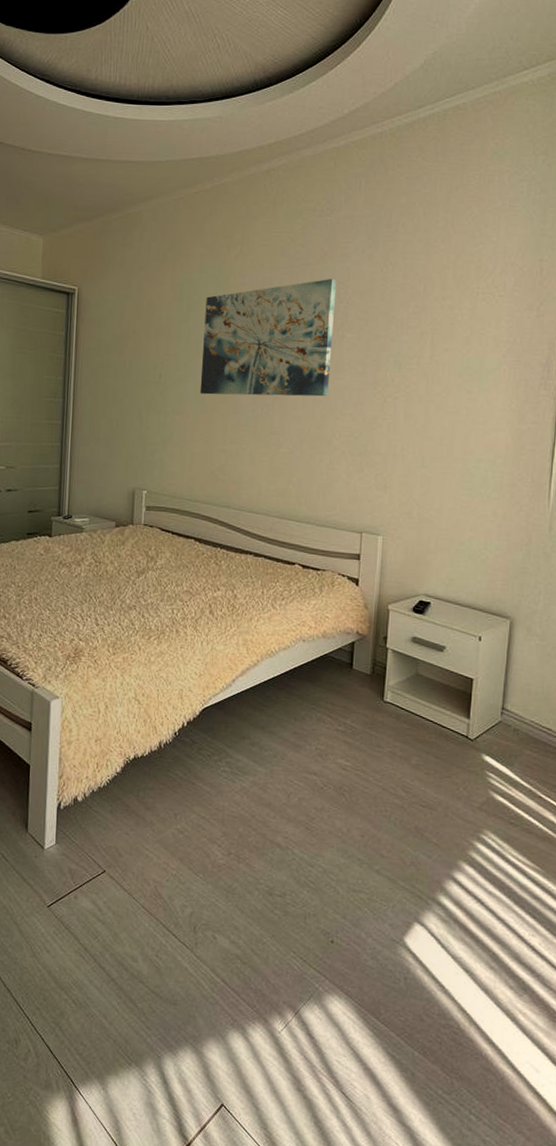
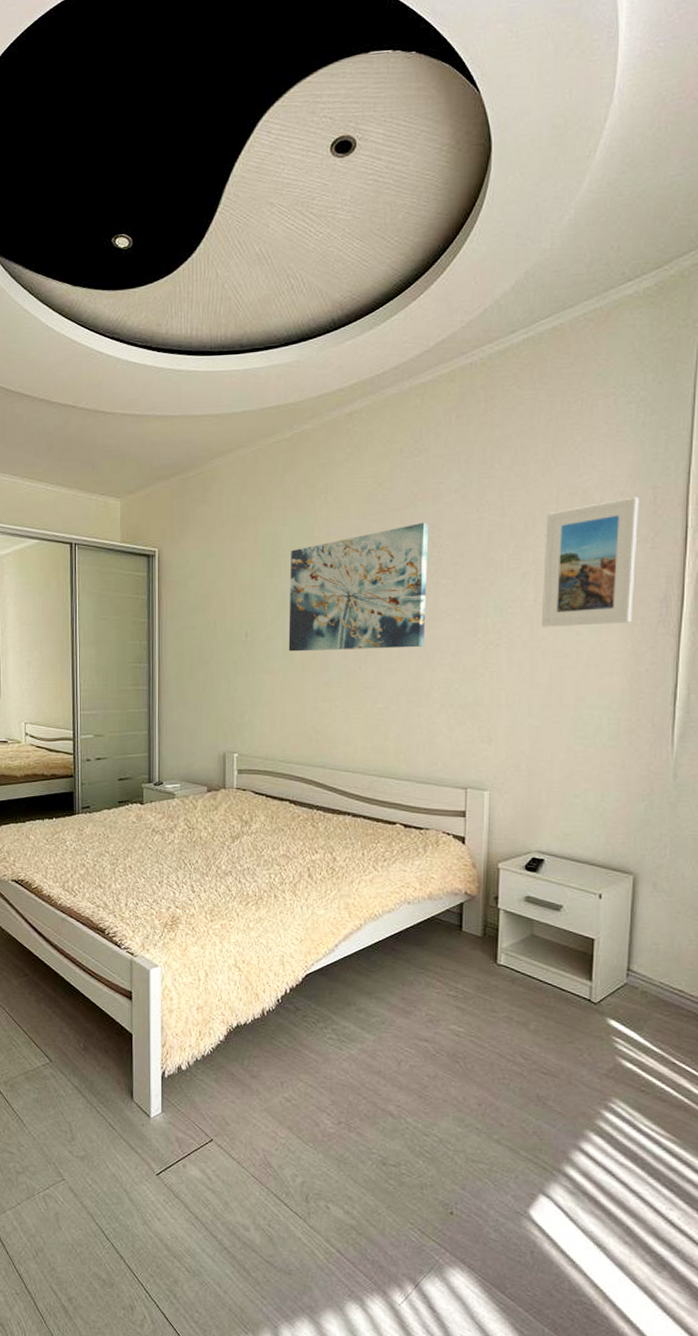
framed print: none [436,267,527,385] -> present [542,496,639,627]

